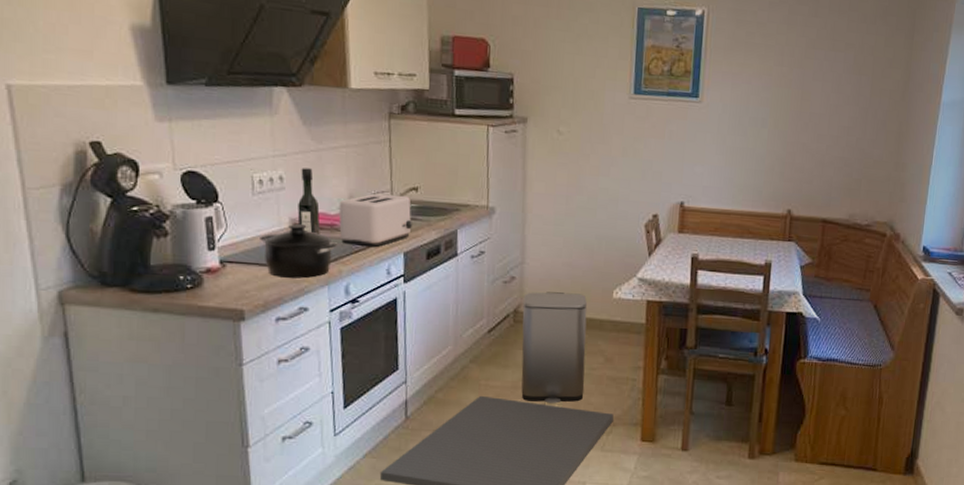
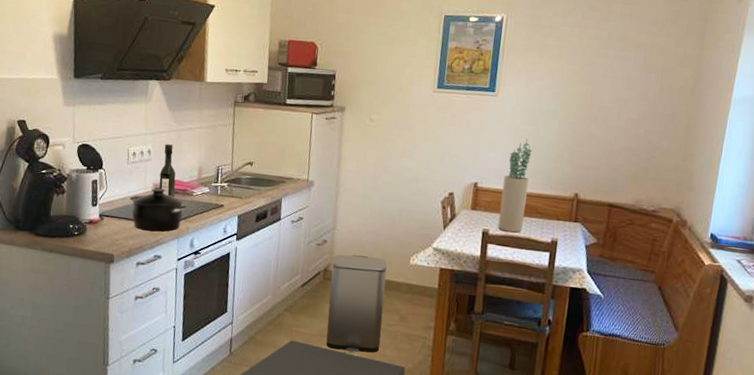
toaster: present [339,193,413,247] -> none [189,166,247,210]
vase: none [708,150,741,256] -> present [498,139,532,233]

